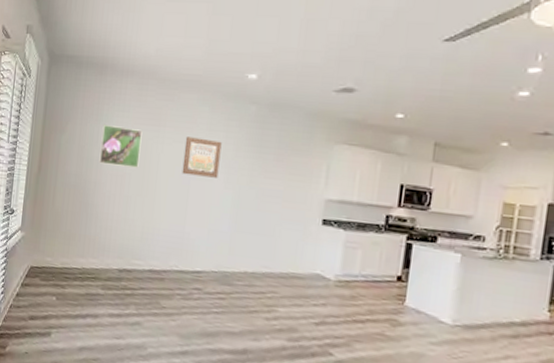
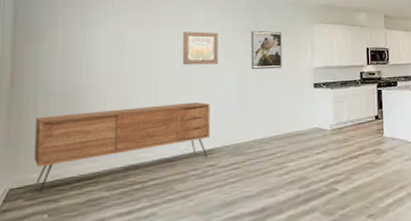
sideboard: none [49,205,204,280] -> present [35,101,211,193]
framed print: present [99,125,143,168] -> none [89,29,136,68]
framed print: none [252,143,293,195] -> present [250,30,282,70]

